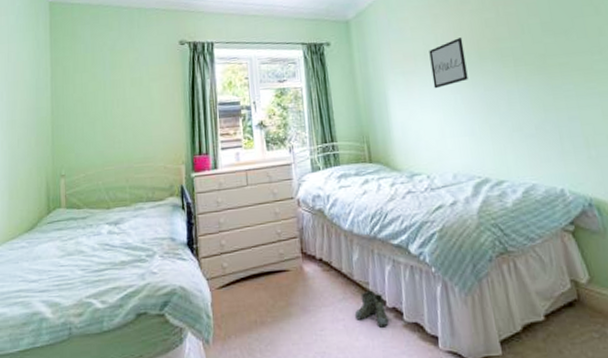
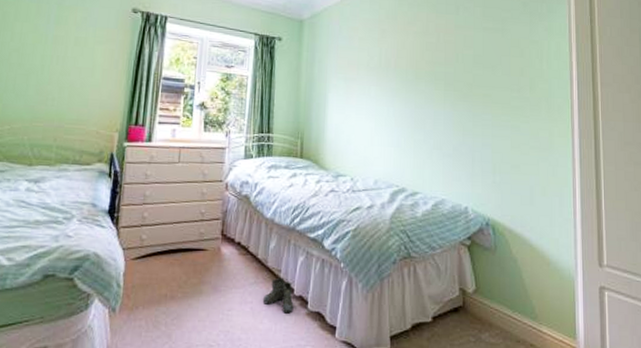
wall art: present [429,37,468,89] -> none [371,55,404,99]

